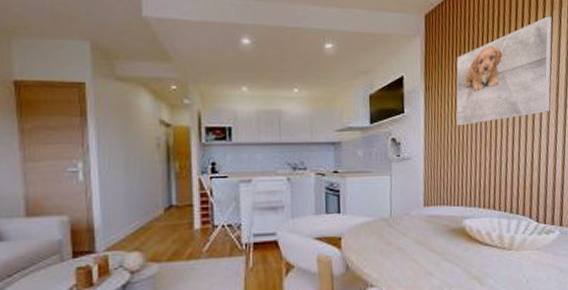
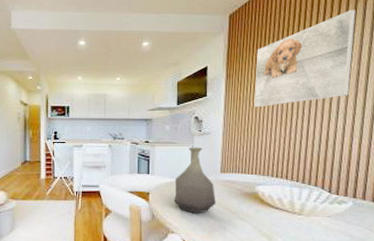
vase: none [371,175,420,260] -> present [173,147,215,214]

